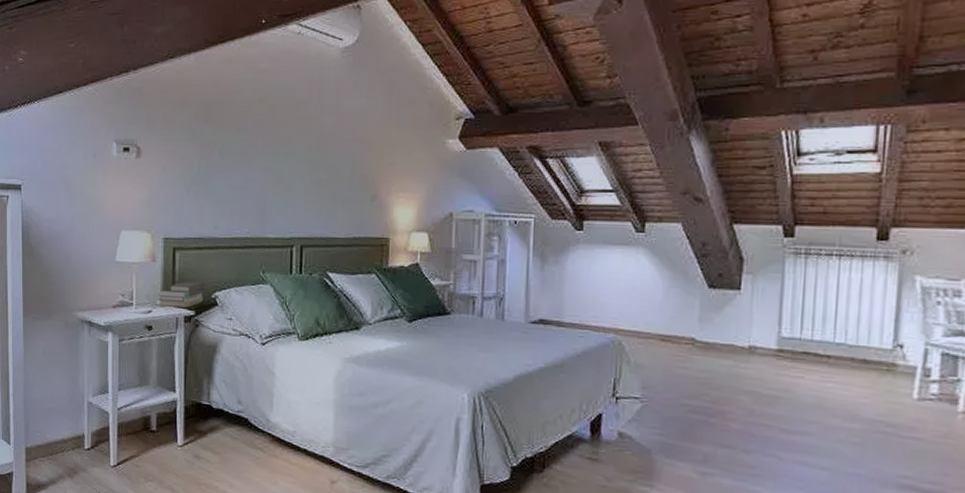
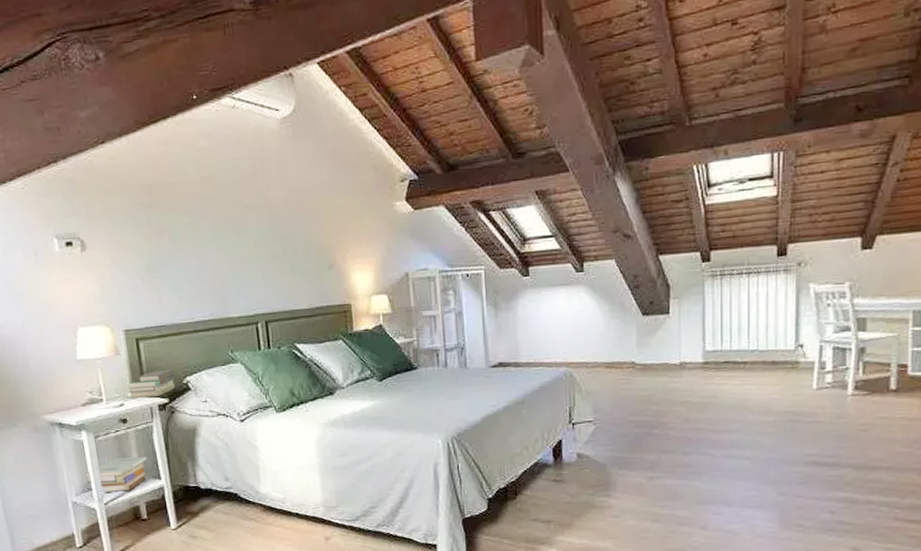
books: none [105,363,165,400] -> present [86,456,147,494]

